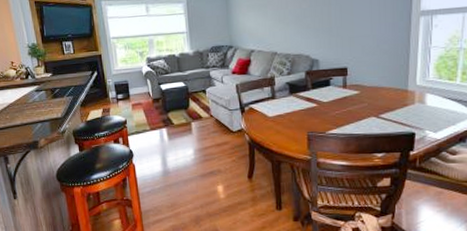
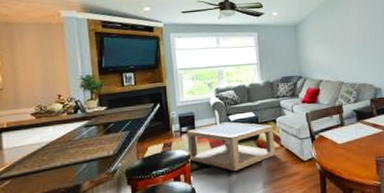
coffee table: none [123,91,206,138] -> present [187,122,276,172]

